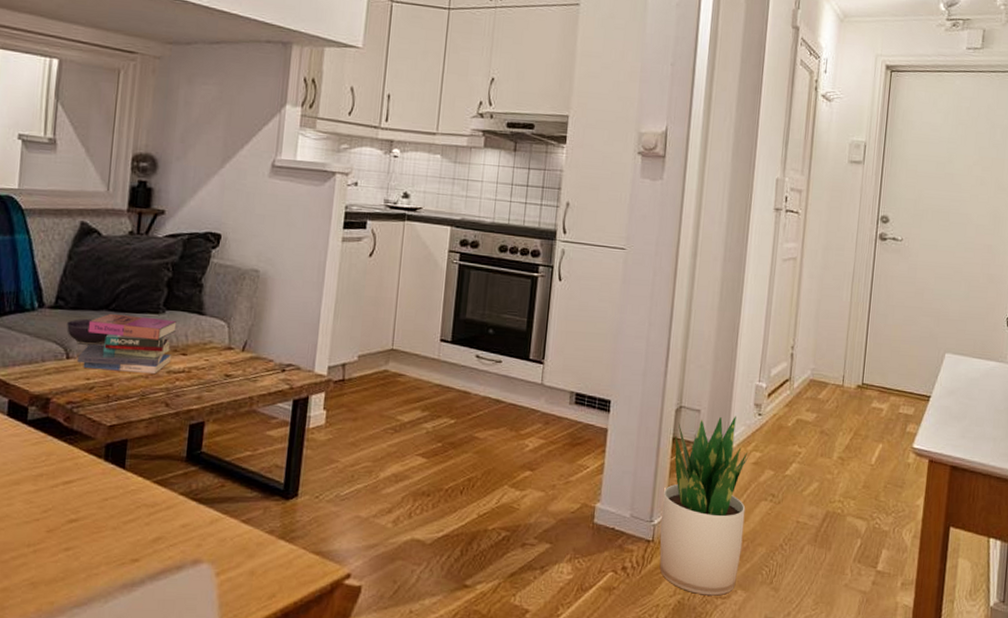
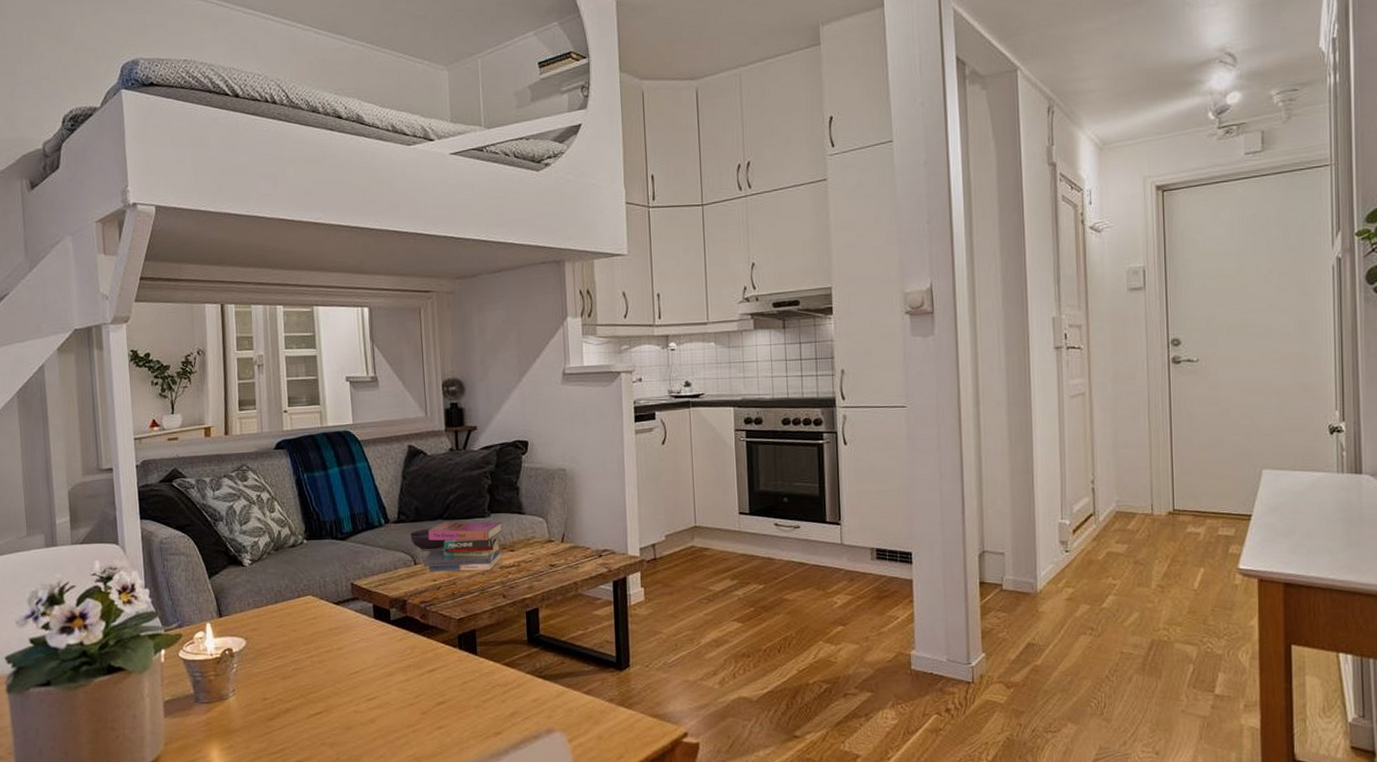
planter: present [659,416,748,596] -> none [978,555,1066,731]

